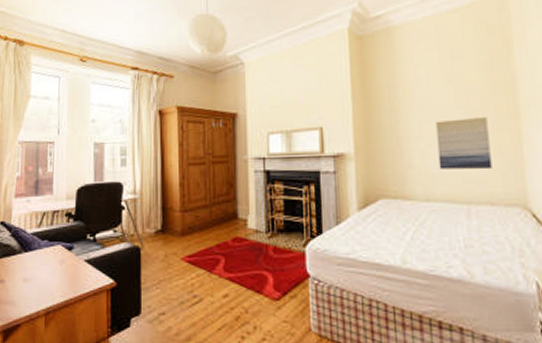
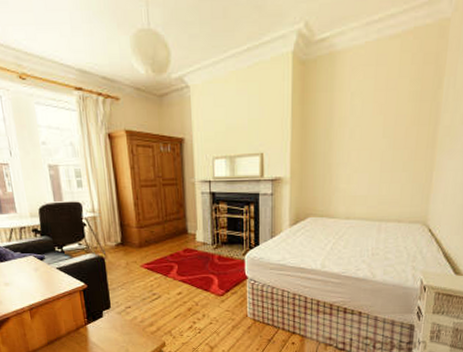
wall art: present [435,116,492,170] -> none [361,145,408,193]

